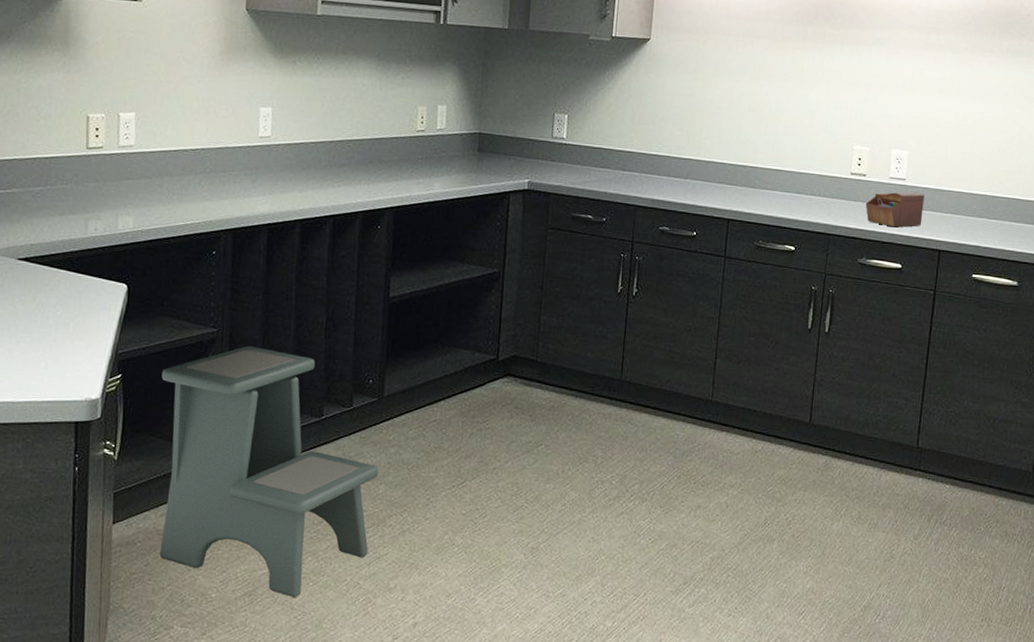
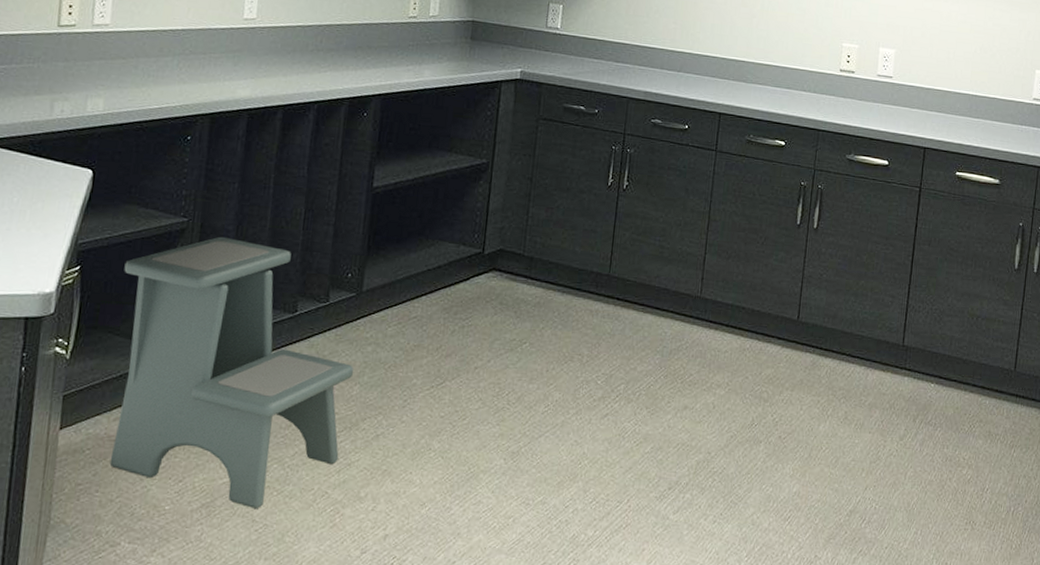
sewing box: present [865,191,925,228] -> none [853,89,911,125]

